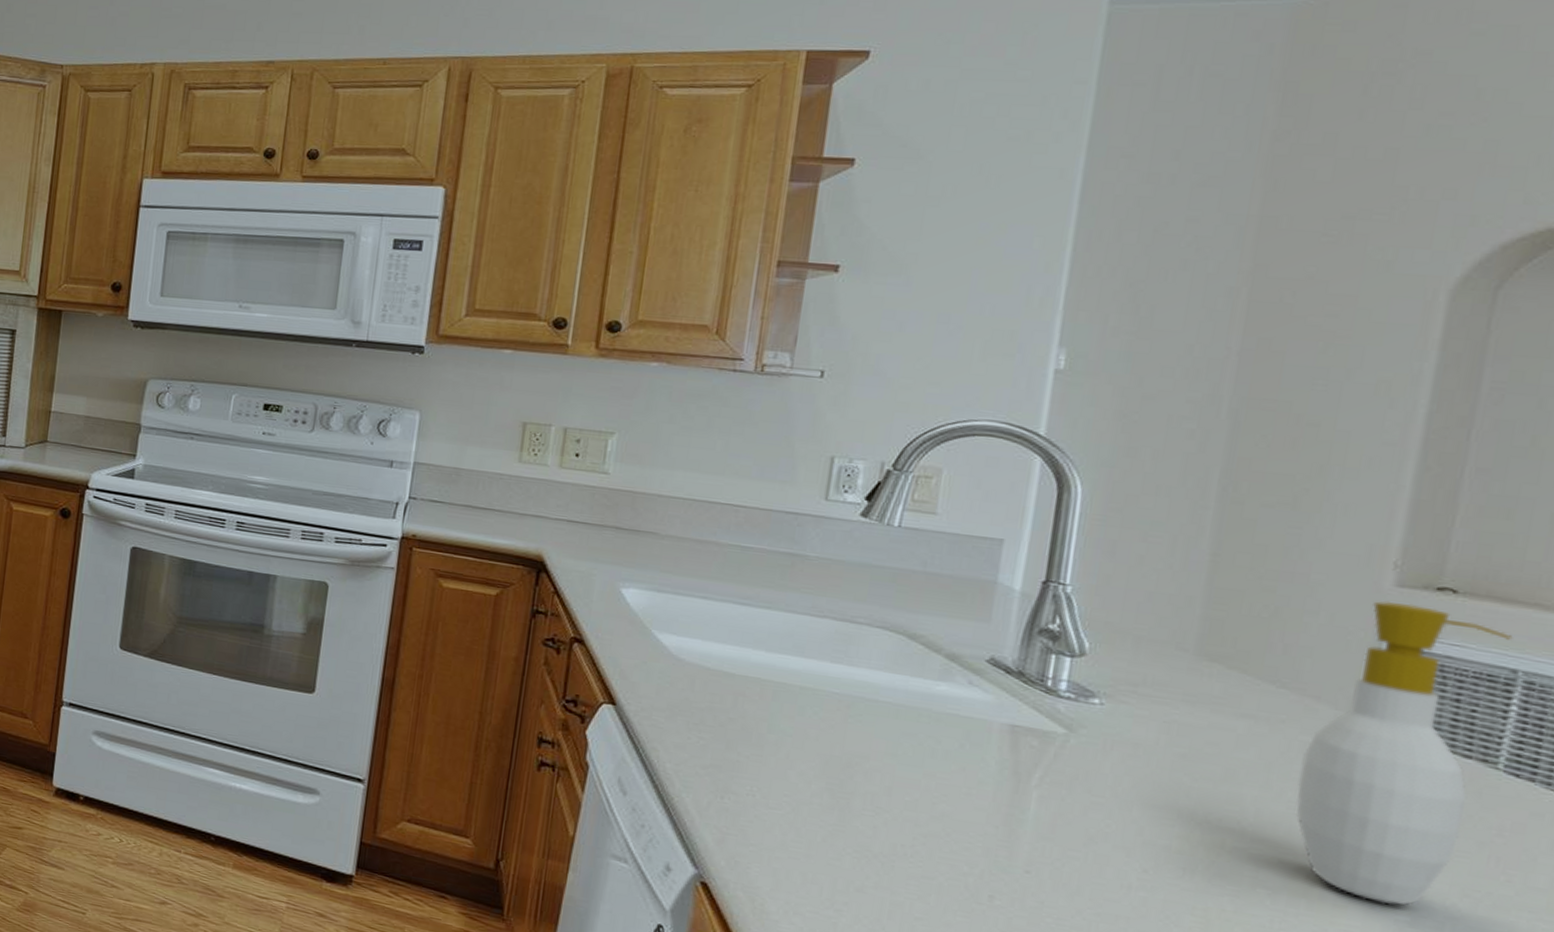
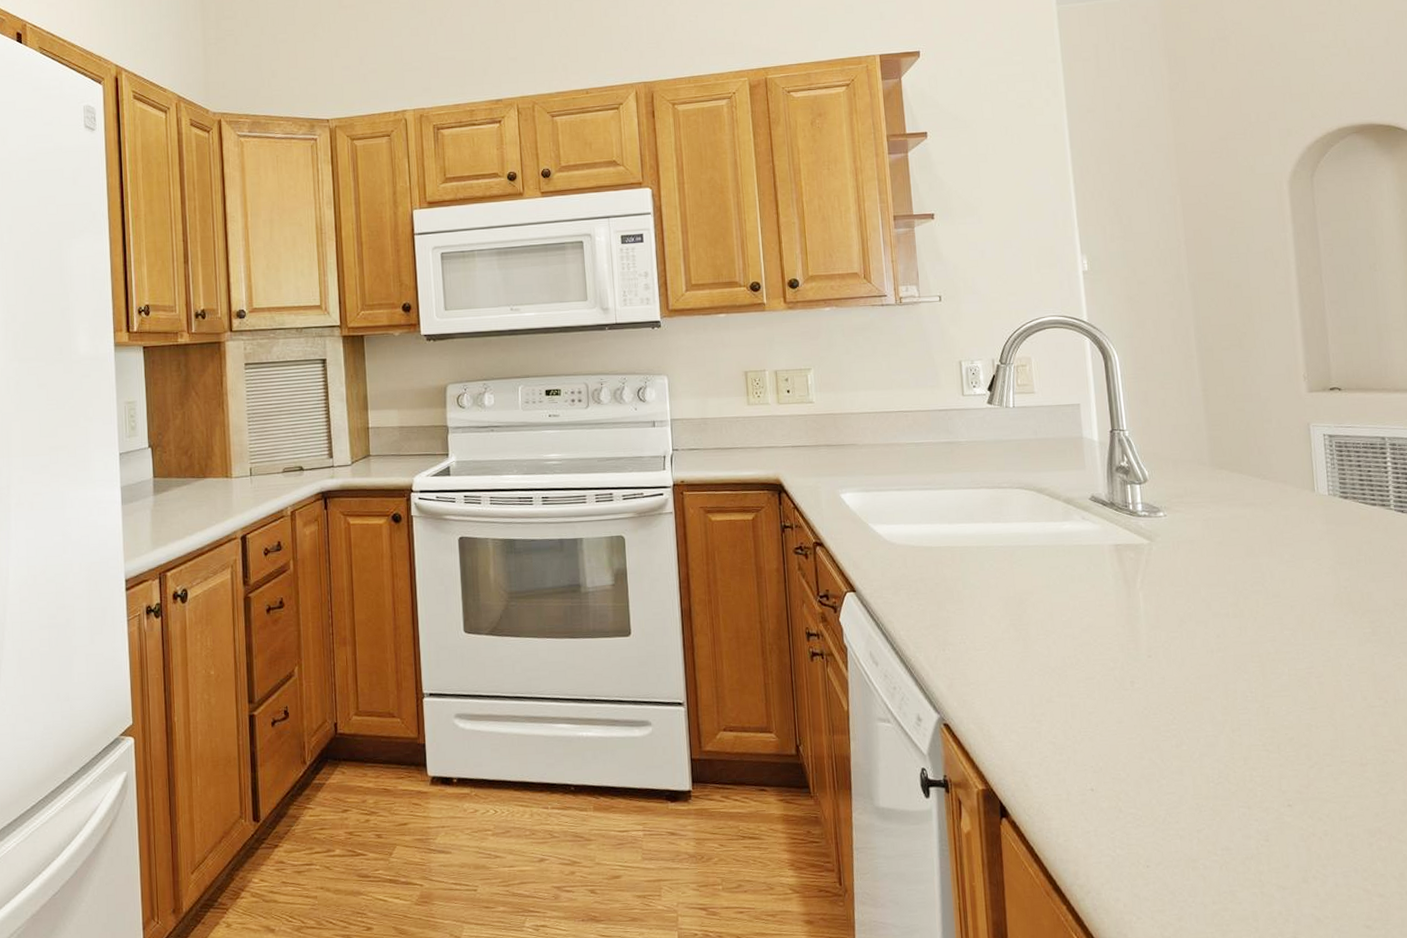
soap bottle: present [1295,601,1513,905] -> none [1287,403,1383,623]

